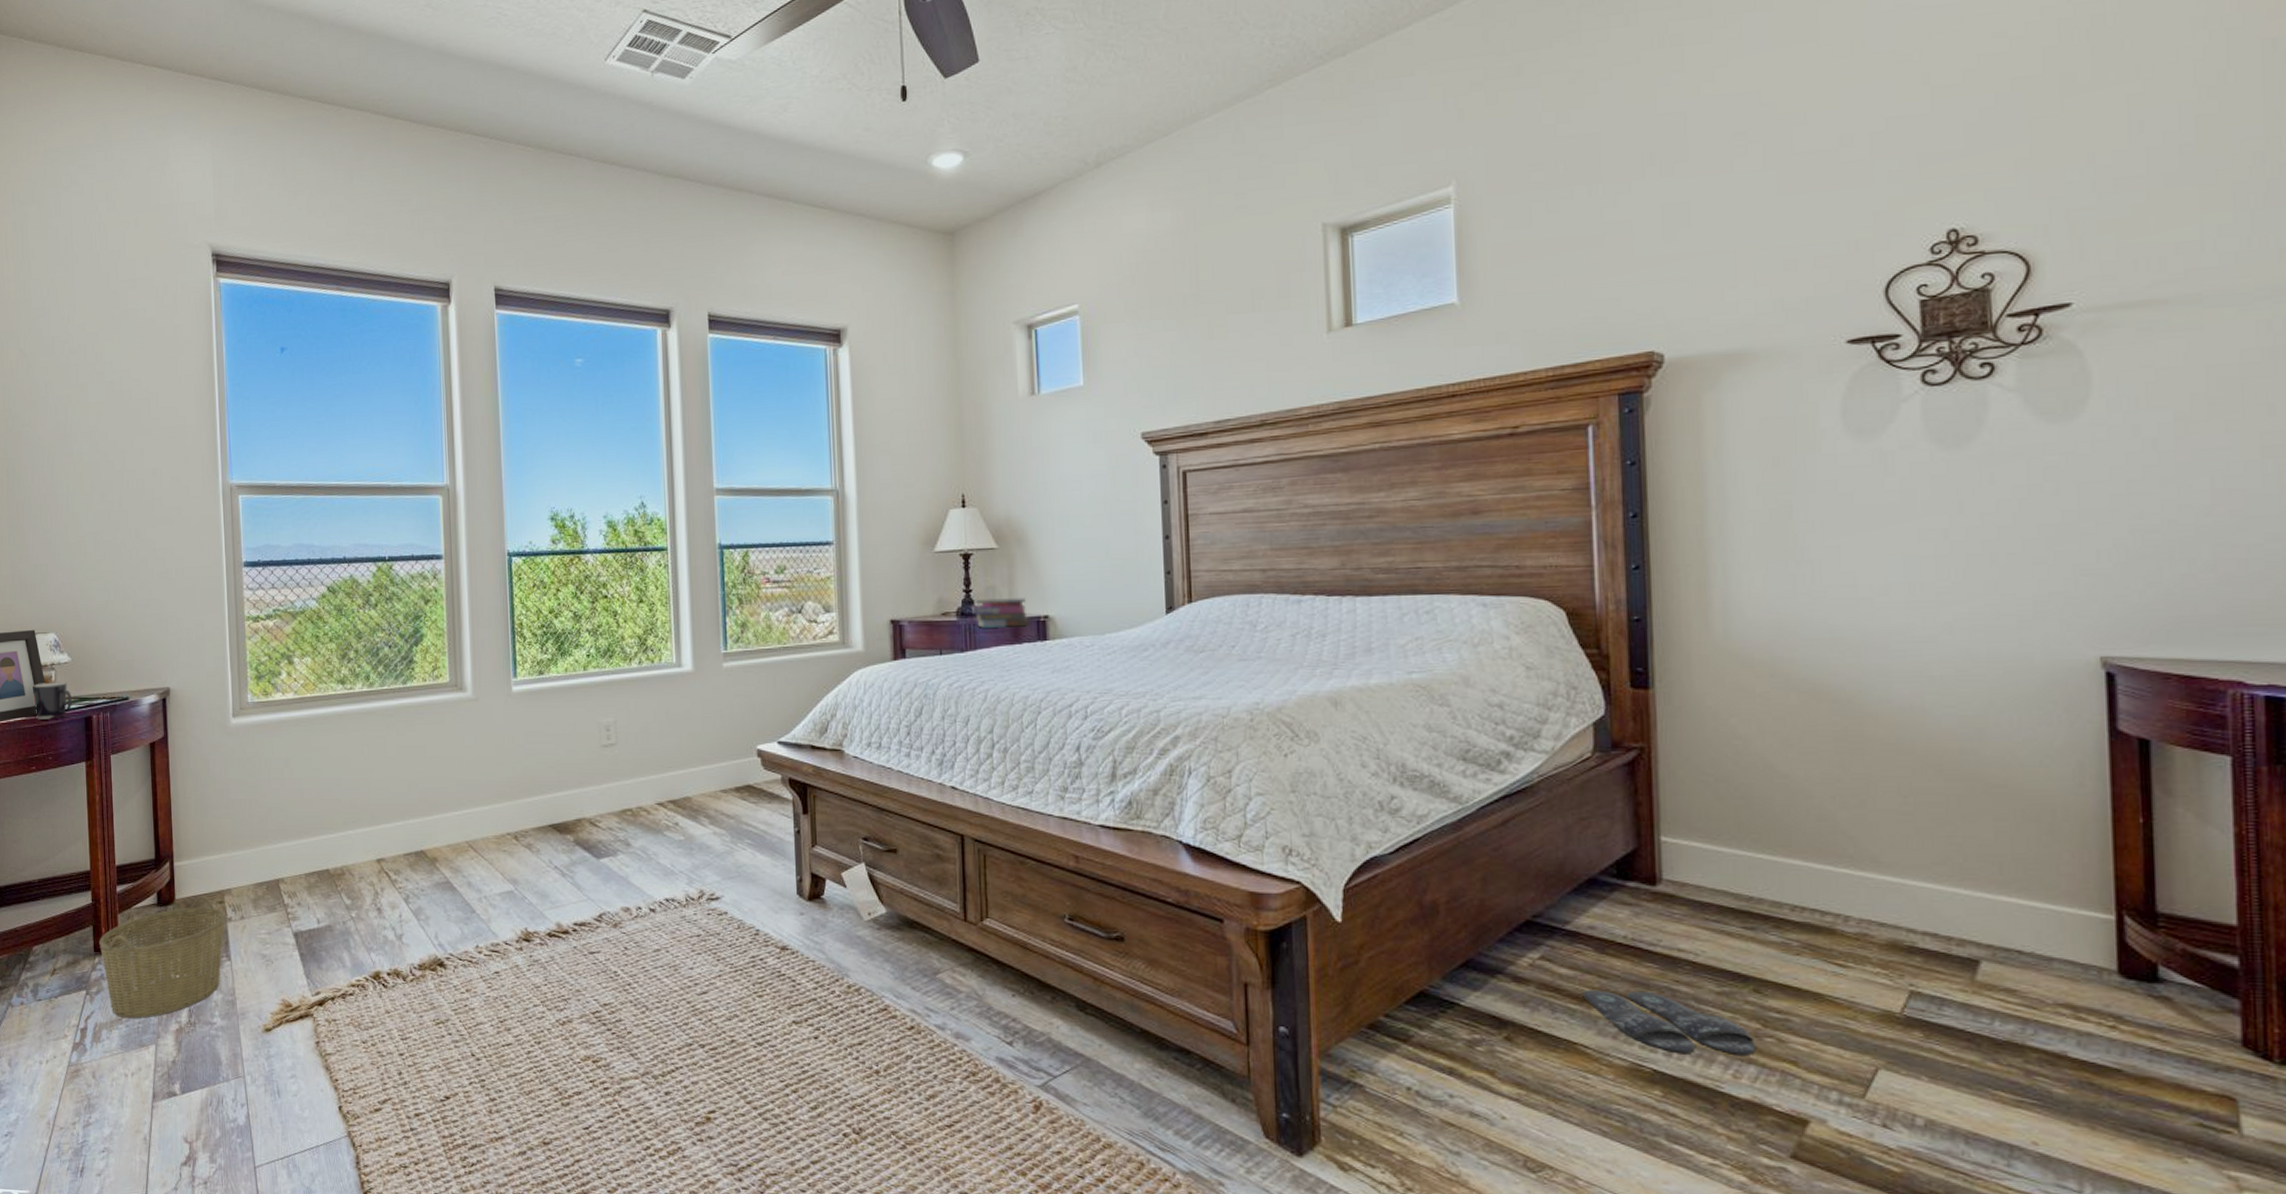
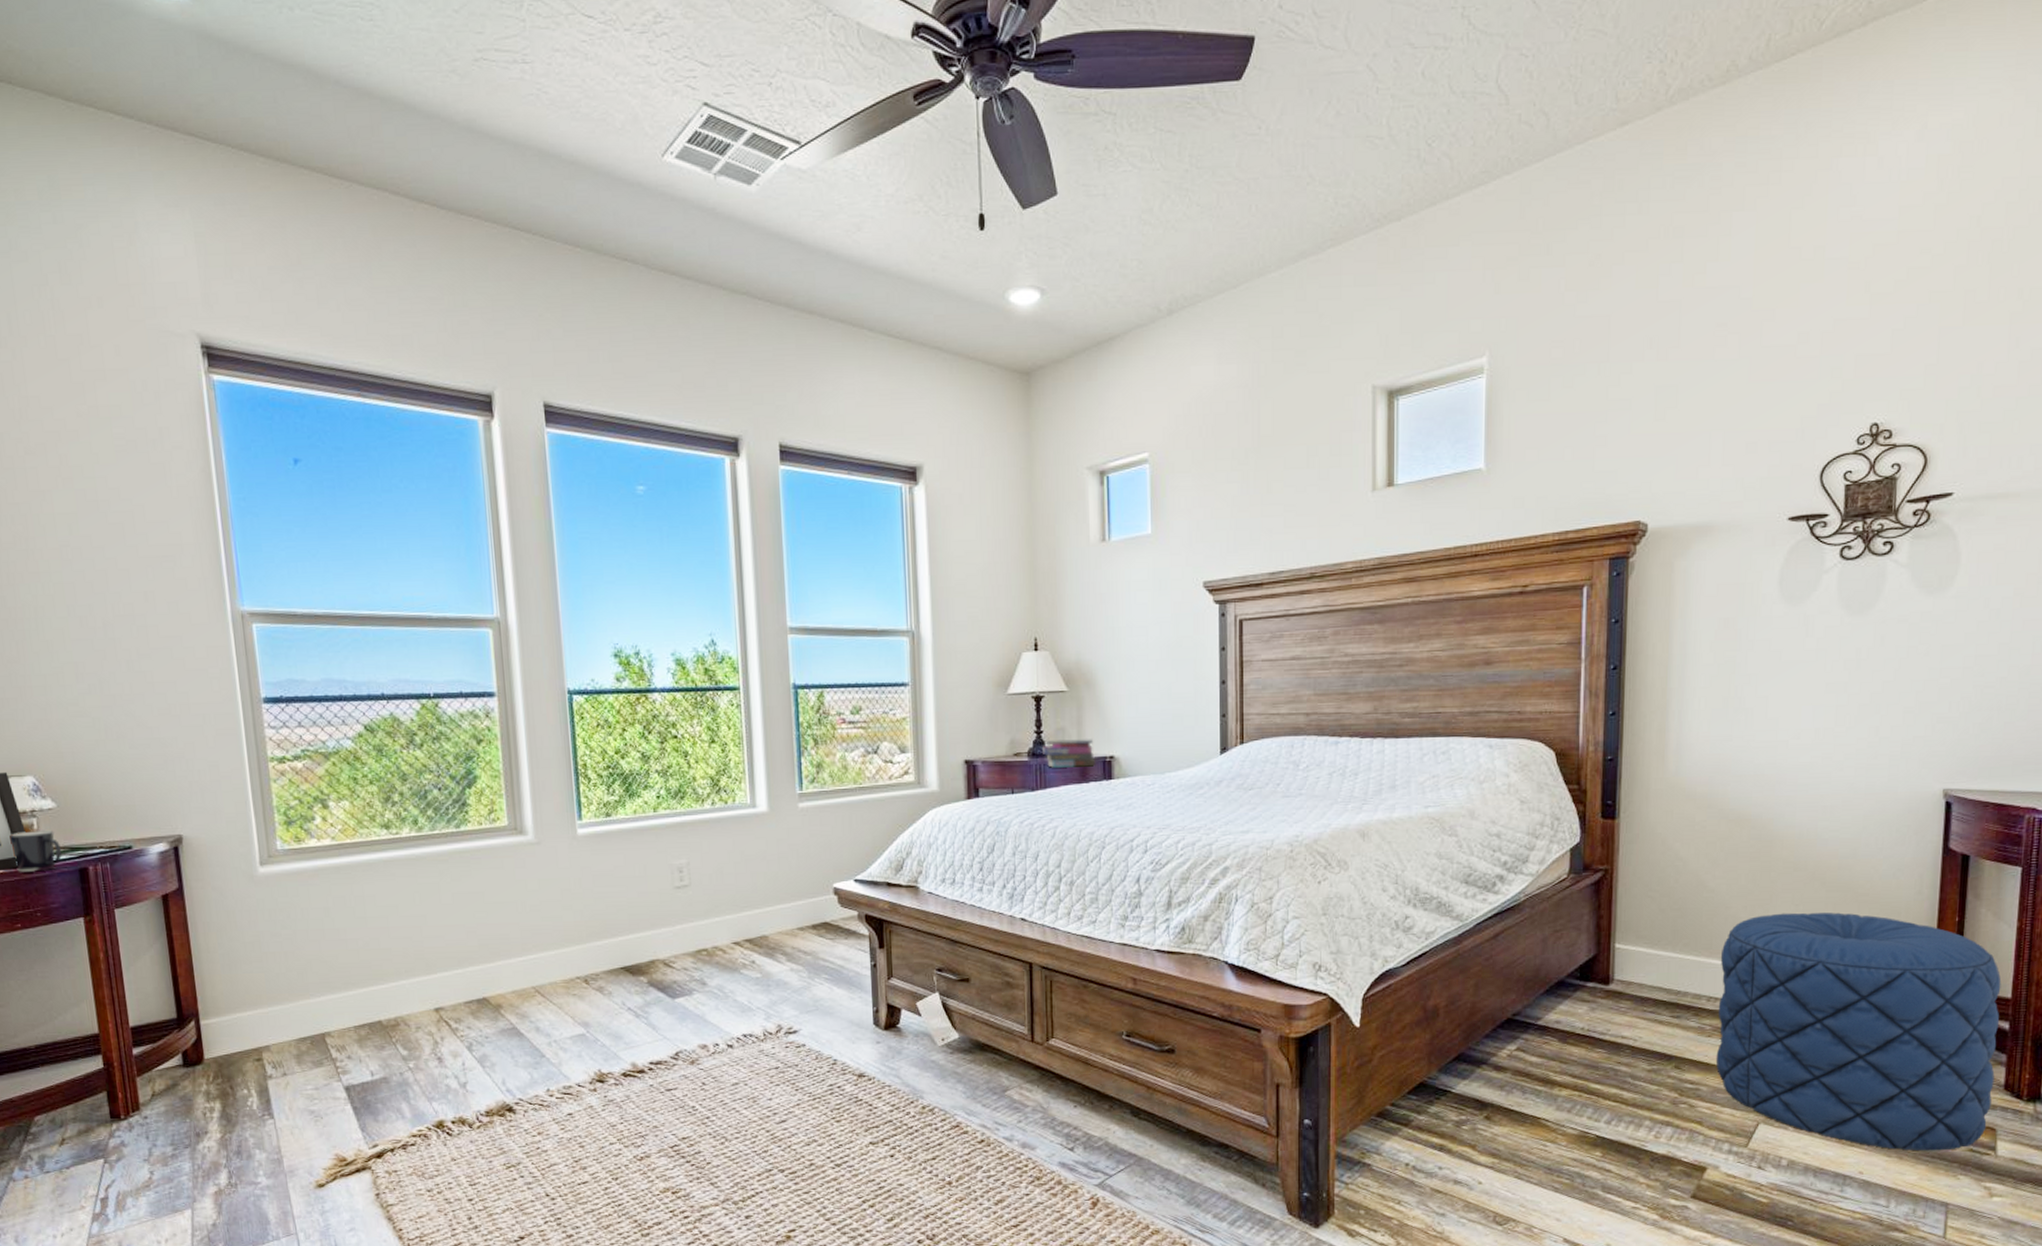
basket: present [99,895,225,1019] -> none [115,1053,265,1185]
slippers: present [1582,989,1756,1055] -> none [1547,1072,1673,1122]
pouf: none [1804,805,2225,1123] -> present [1715,912,2002,1151]

